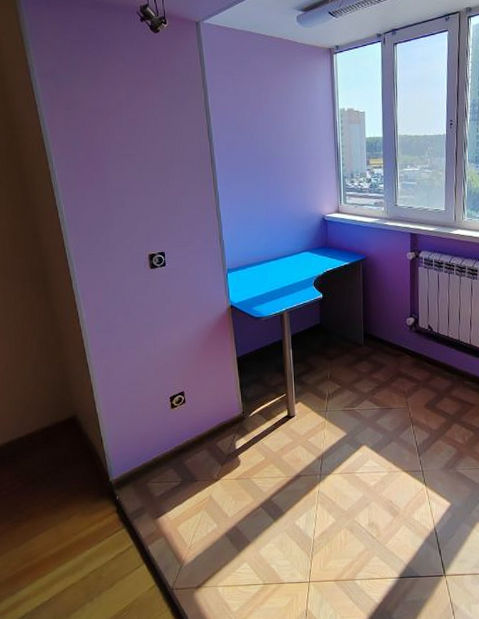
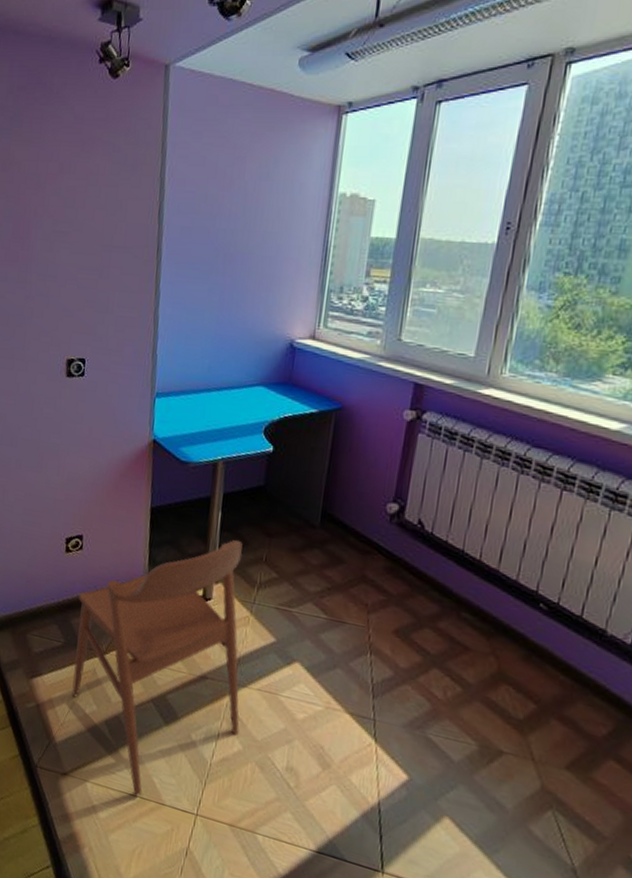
chair: none [188,368,331,584] -> present [72,540,243,796]

